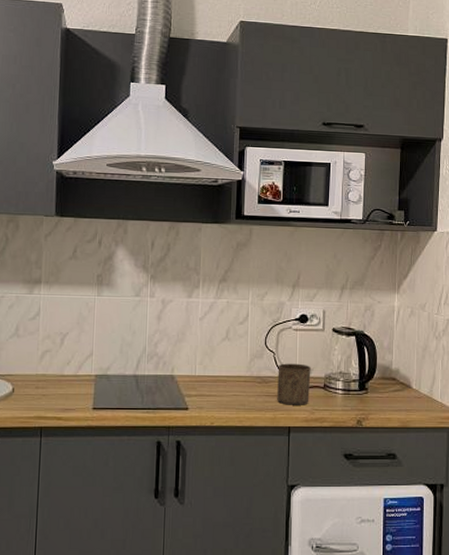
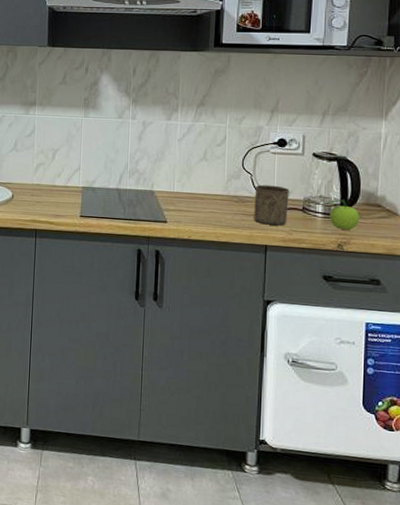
fruit: none [342,374,377,405] -> present [322,199,360,230]

